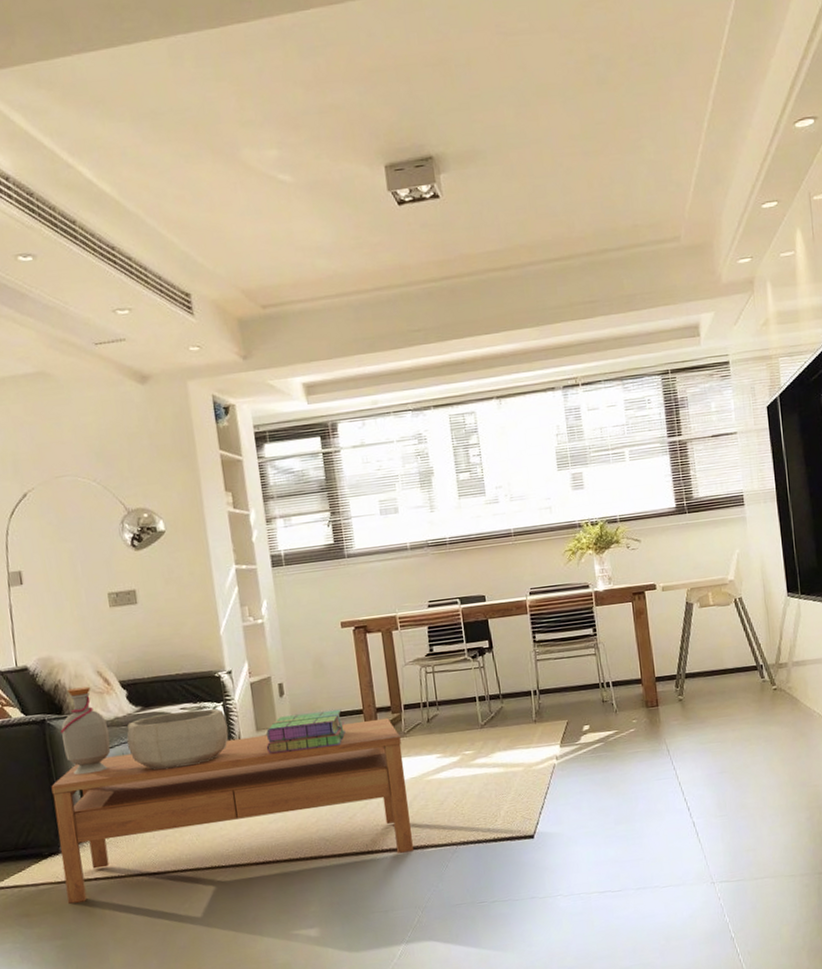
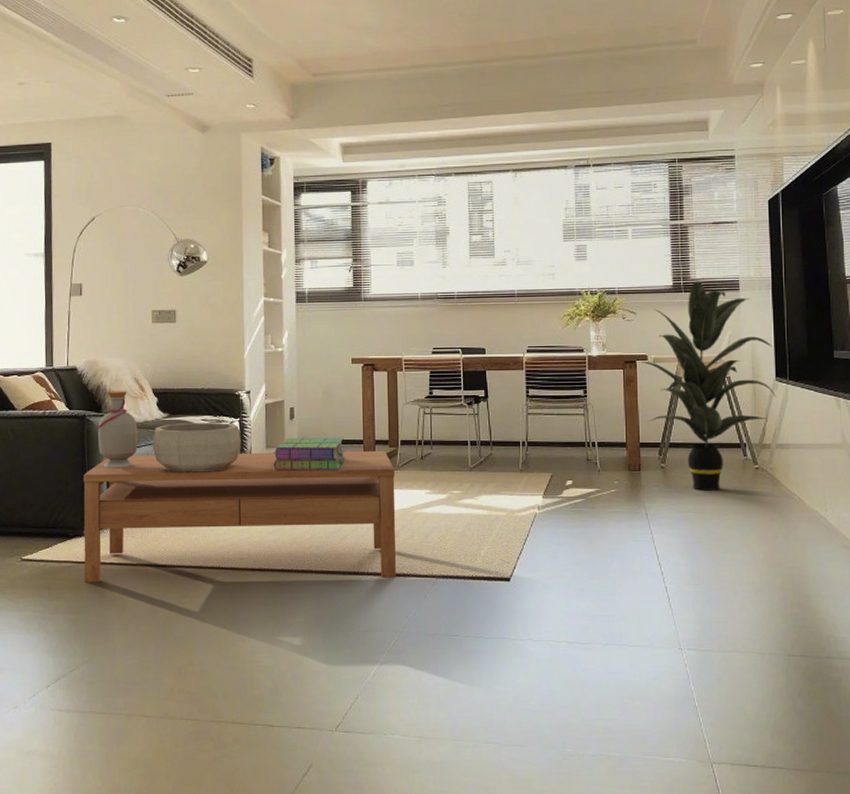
indoor plant: none [649,500,790,720] -> present [641,281,777,491]

